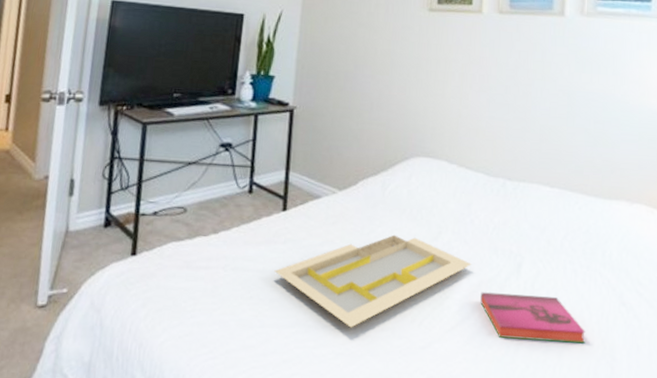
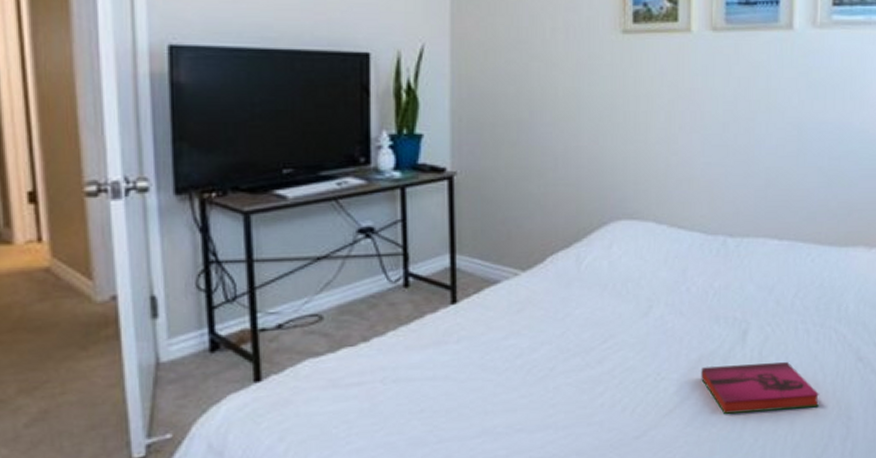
serving tray: present [274,234,473,328] -> none [448,315,691,428]

